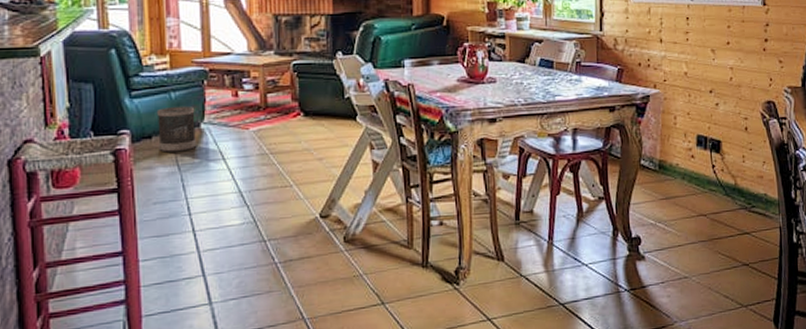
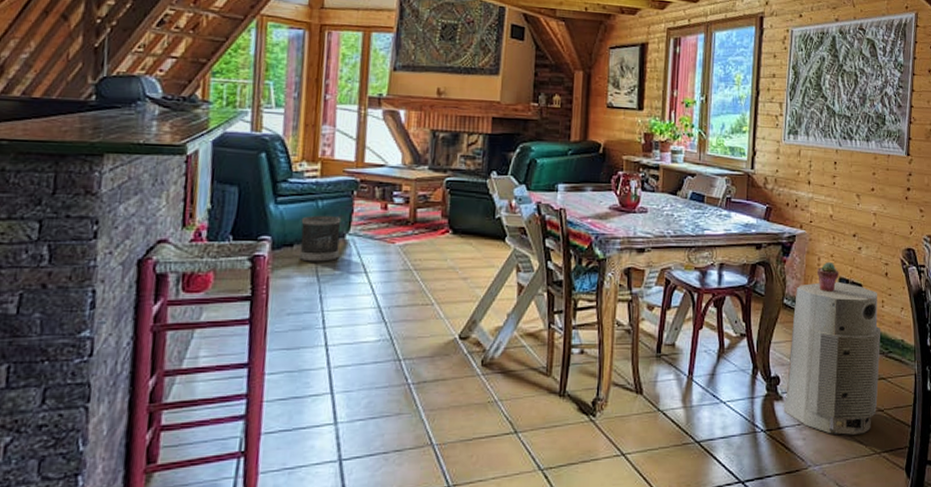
air purifier: none [646,140,743,290] -> present [783,282,881,435]
potted succulent: none [673,120,697,150] -> present [816,262,839,292]

